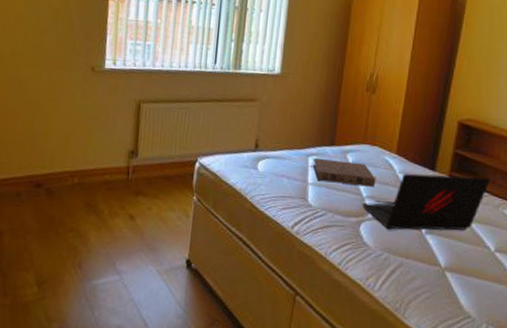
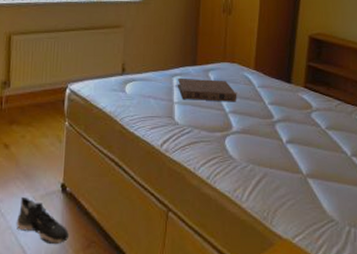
shoe: none [138,269,193,321] -> present [16,196,70,245]
laptop: present [362,173,491,231] -> none [225,86,343,141]

